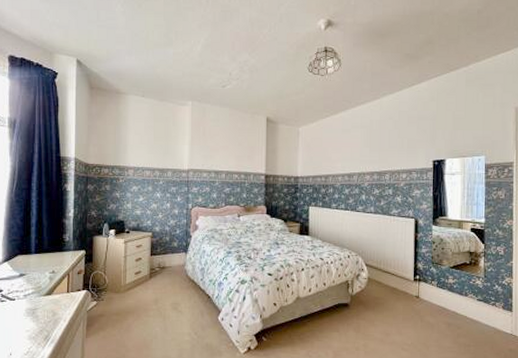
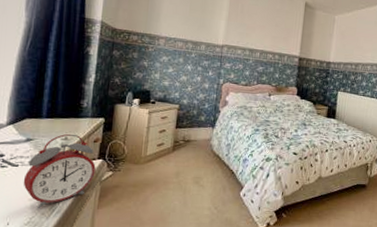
alarm clock: none [20,267,81,339] -> present [23,133,96,208]

